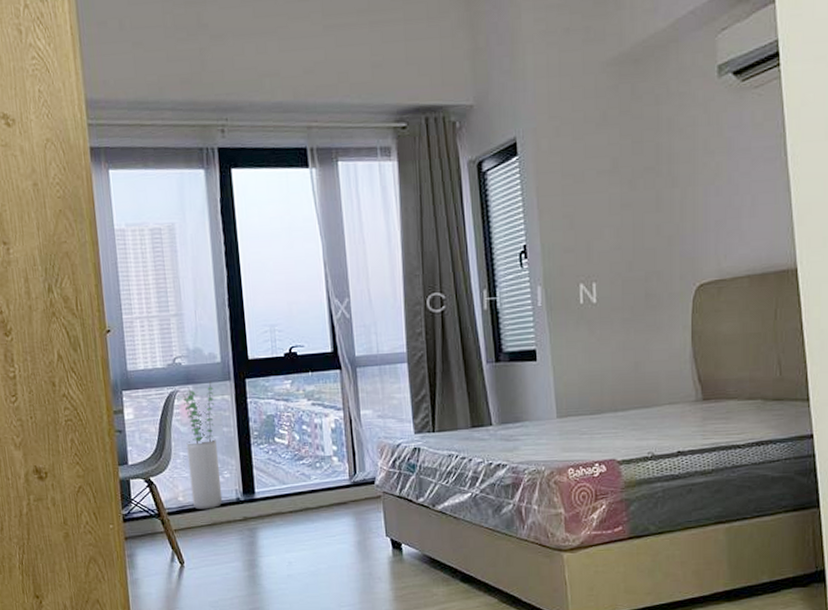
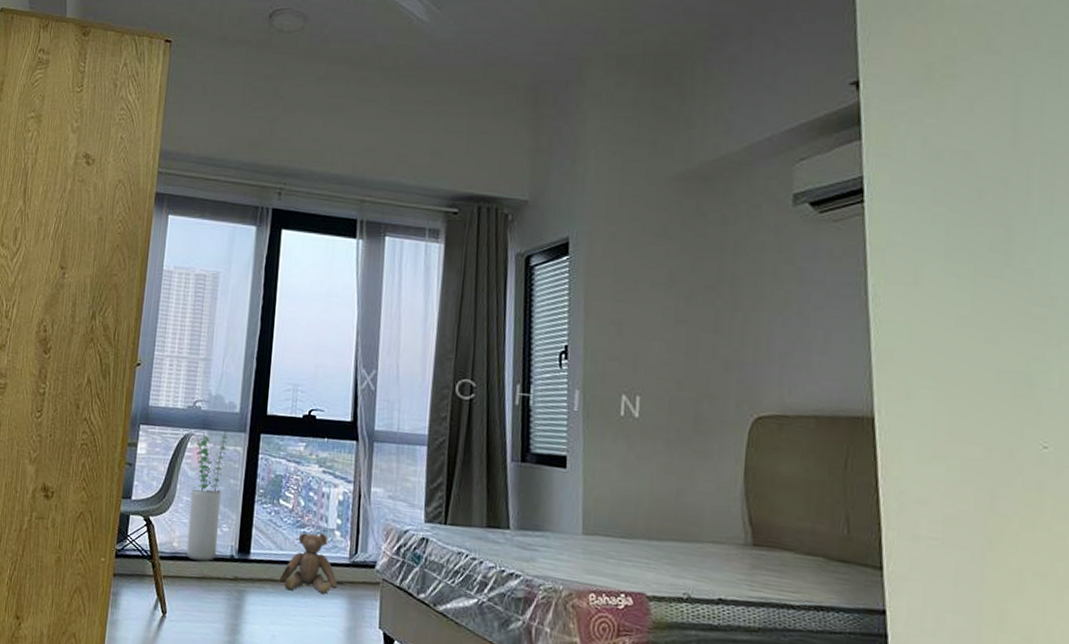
teddy bear: none [287,461,342,520] -> present [279,532,337,594]

